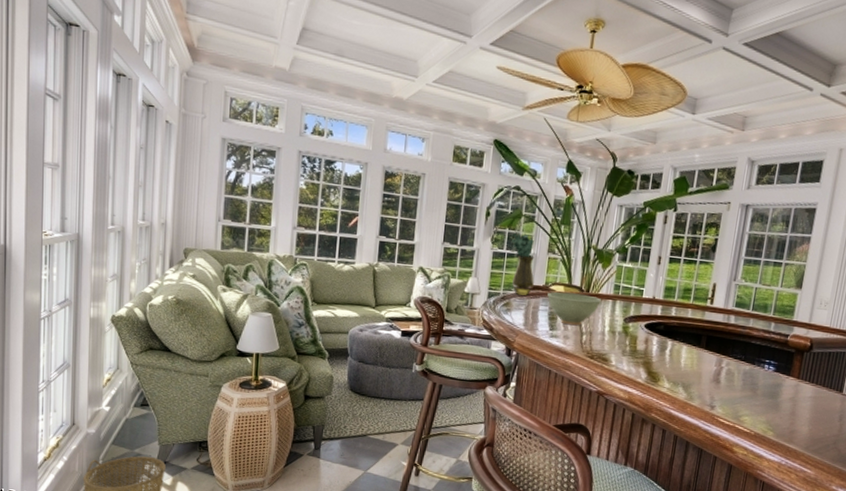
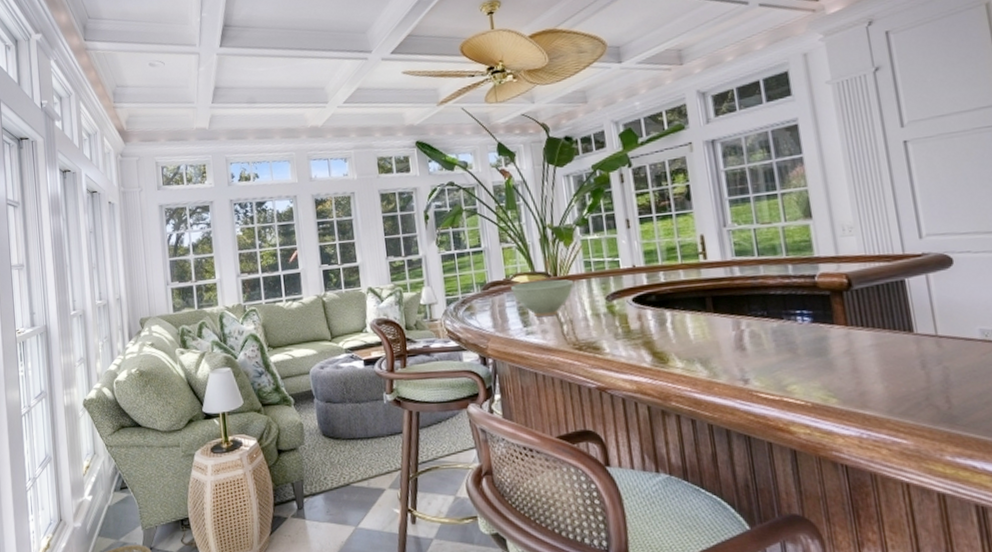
vase: present [511,229,535,296] -> none [457,227,494,295]

